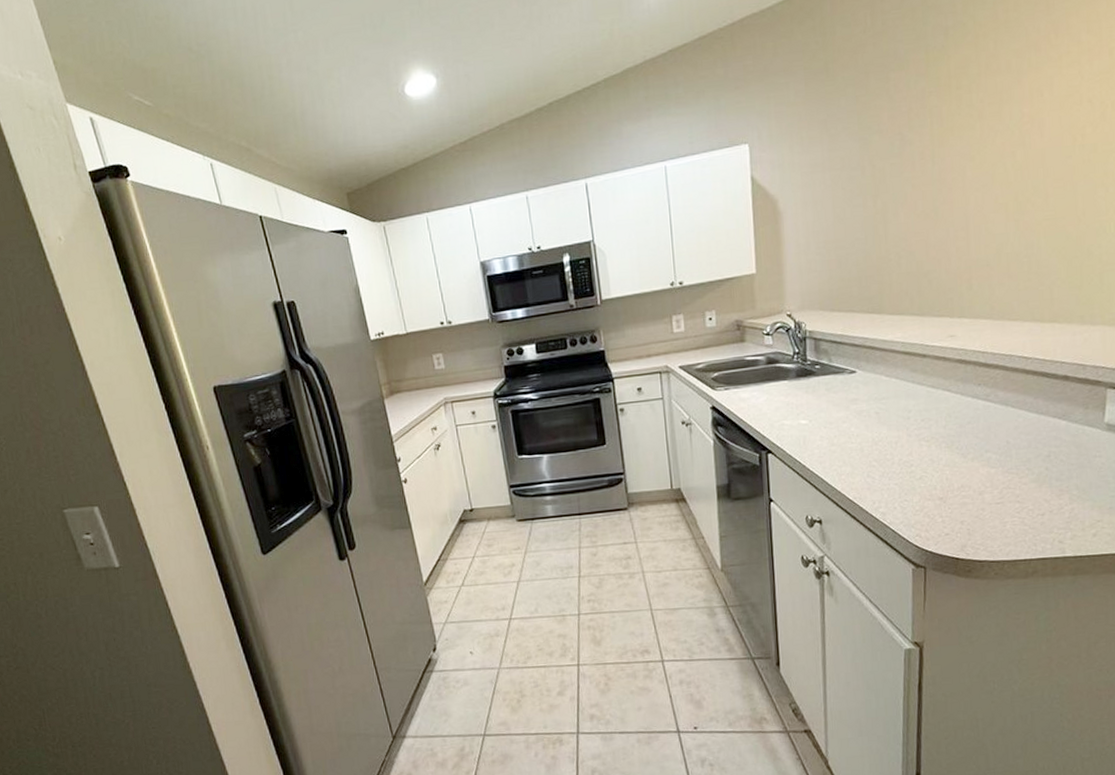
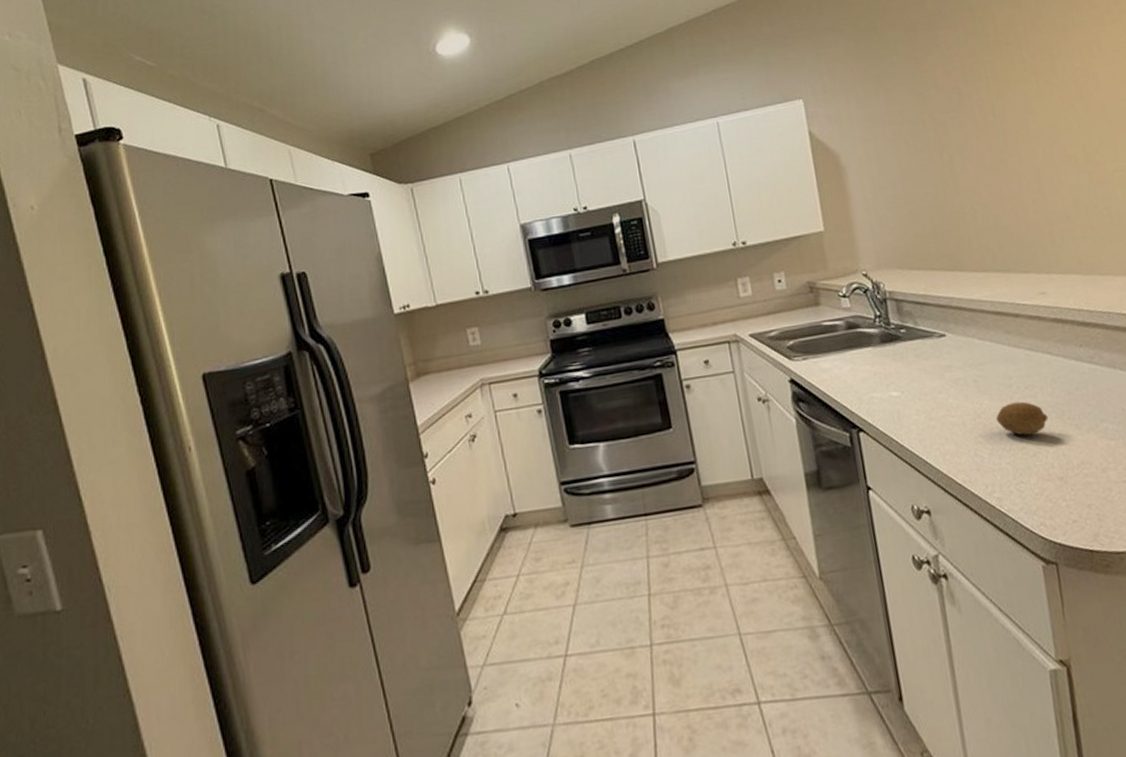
fruit: none [891,432,939,461] -> present [996,401,1049,436]

